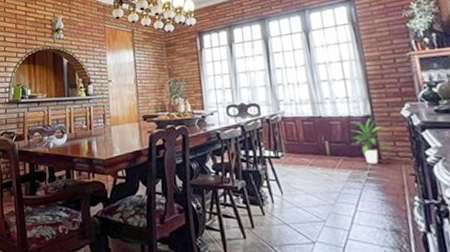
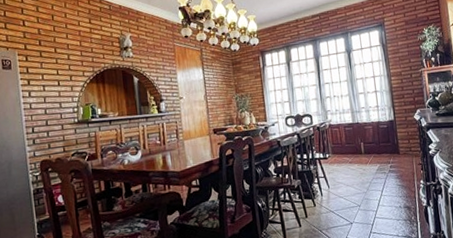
indoor plant: present [348,119,391,164] -> none [377,123,407,158]

